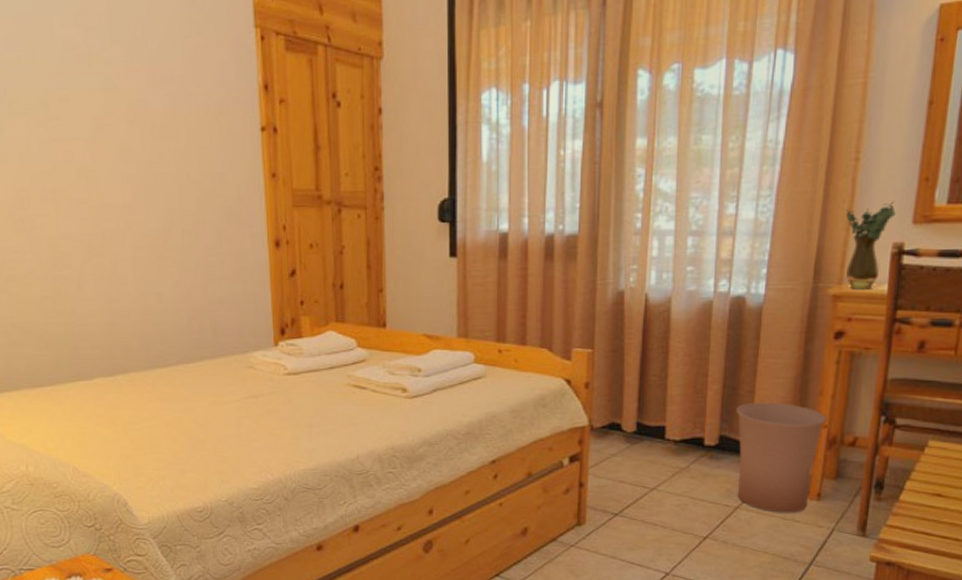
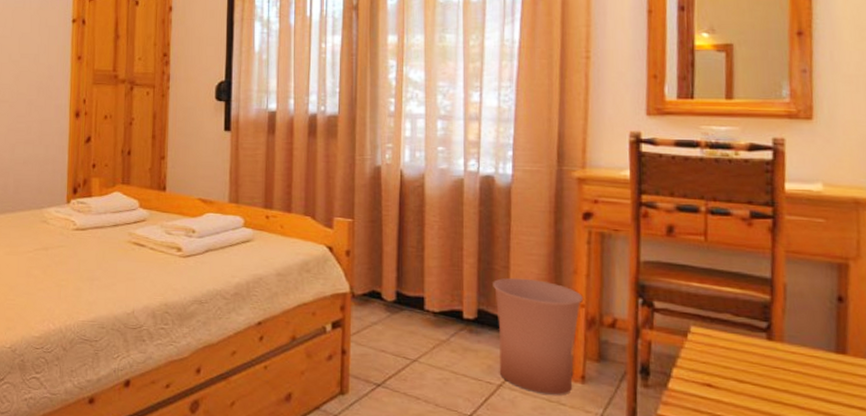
vase: present [846,201,896,290] -> none [582,95,629,174]

